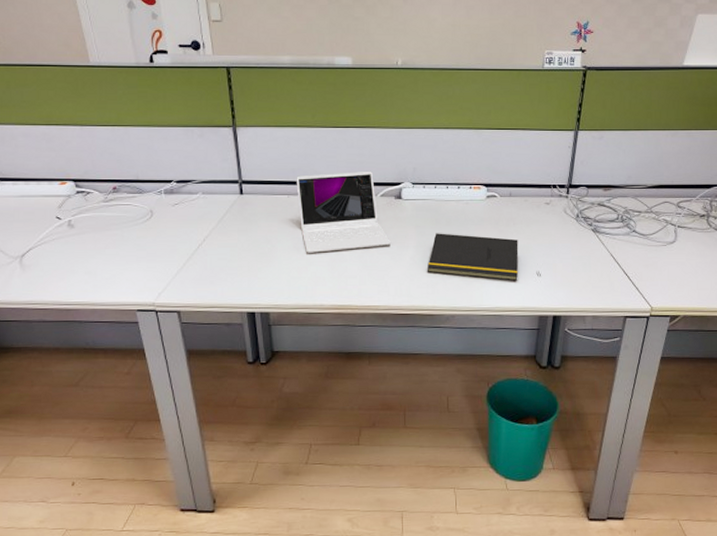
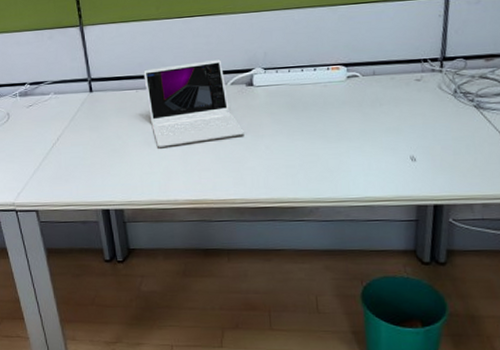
notepad: present [428,233,519,281] -> none [285,119,389,168]

